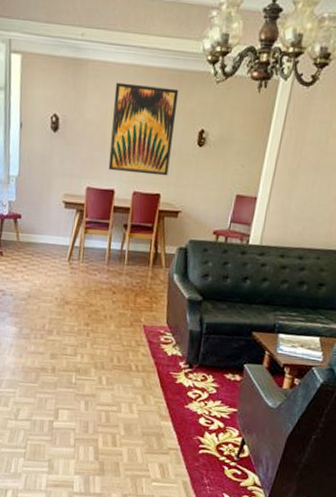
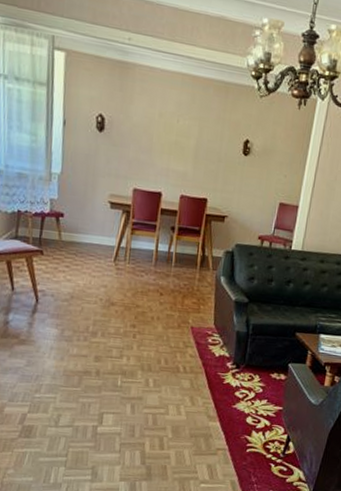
wall art: present [108,82,179,176] -> none [155,88,225,182]

